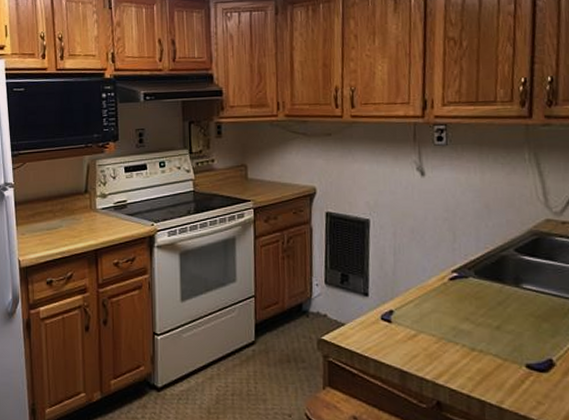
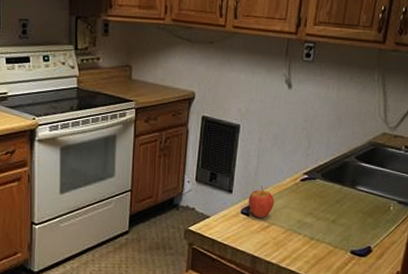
fruit: none [388,287,421,325] -> present [248,185,275,218]

